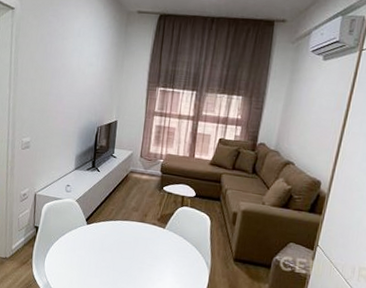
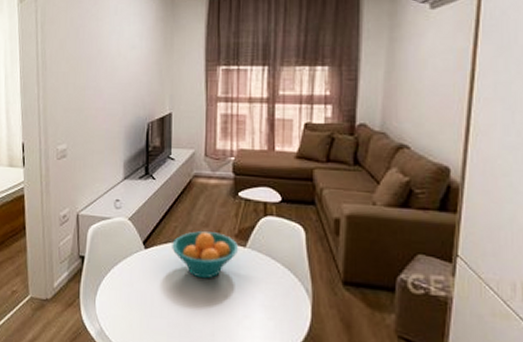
fruit bowl: none [108,214,160,250] -> present [172,231,239,279]

